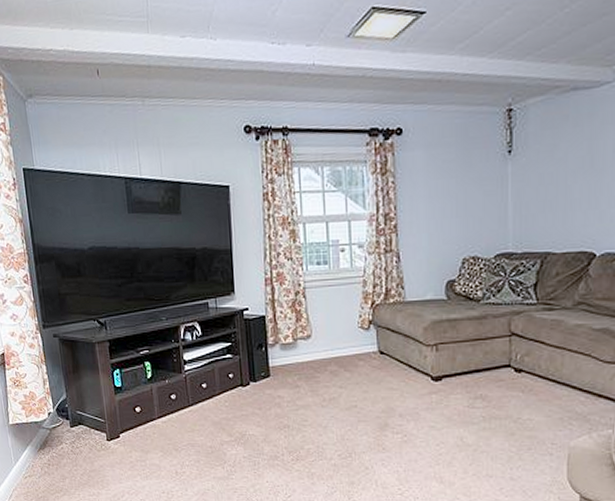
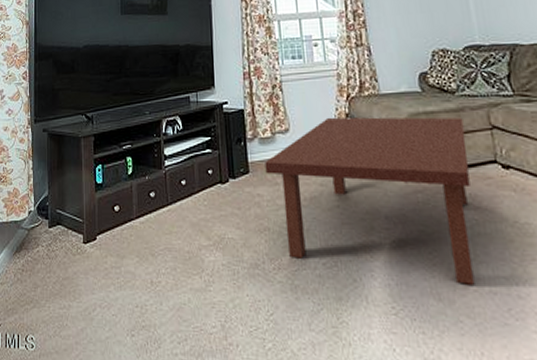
coffee table: none [286,324,484,470] -> present [265,117,475,285]

